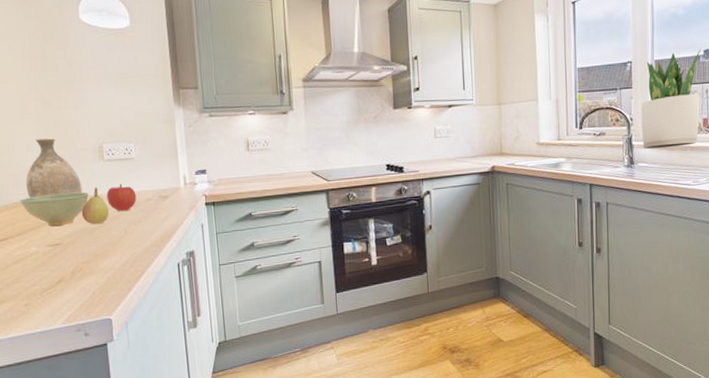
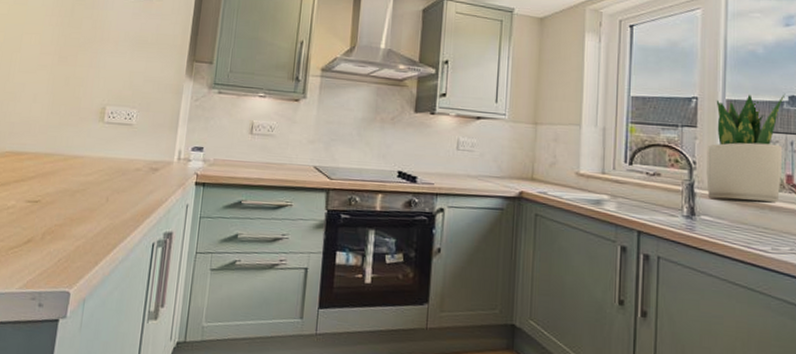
bowl: present [19,192,89,227] -> none [12,148,81,183]
vase: present [26,138,83,198] -> none [21,92,76,152]
fruit: present [81,187,110,225] -> none [67,148,97,188]
fruit: present [106,183,137,212] -> none [96,148,127,179]

